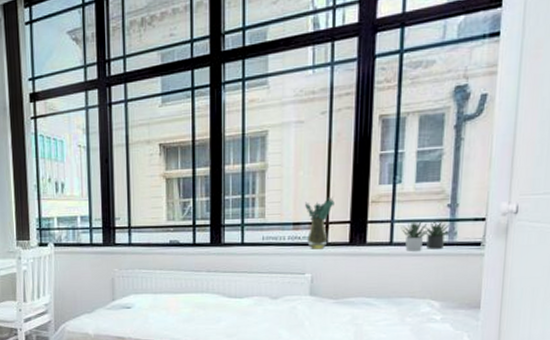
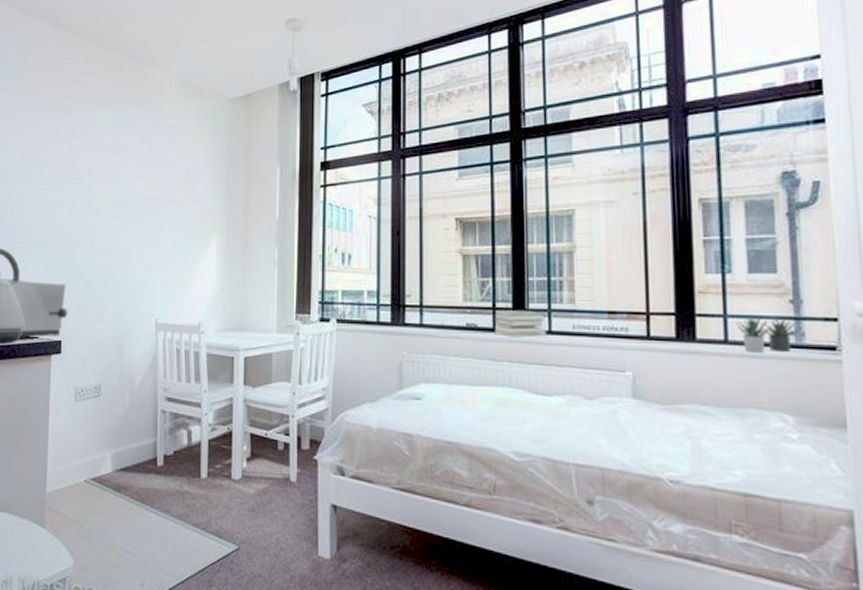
books: none [194,225,239,251] -> present [494,309,547,338]
vase: present [305,196,334,251] -> none [621,284,655,345]

